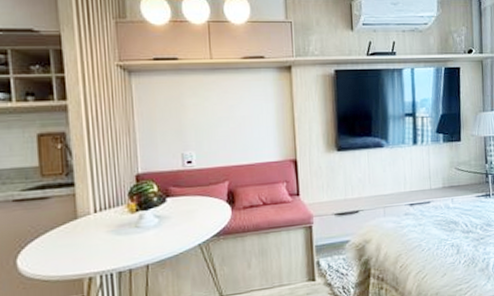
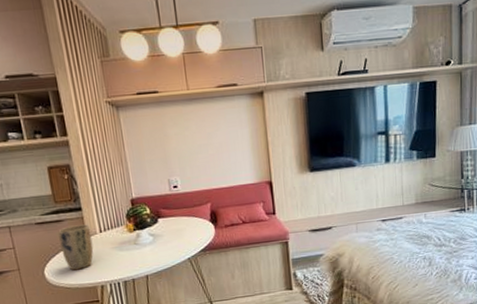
plant pot: none [41,202,84,259] -> present [58,224,94,271]

